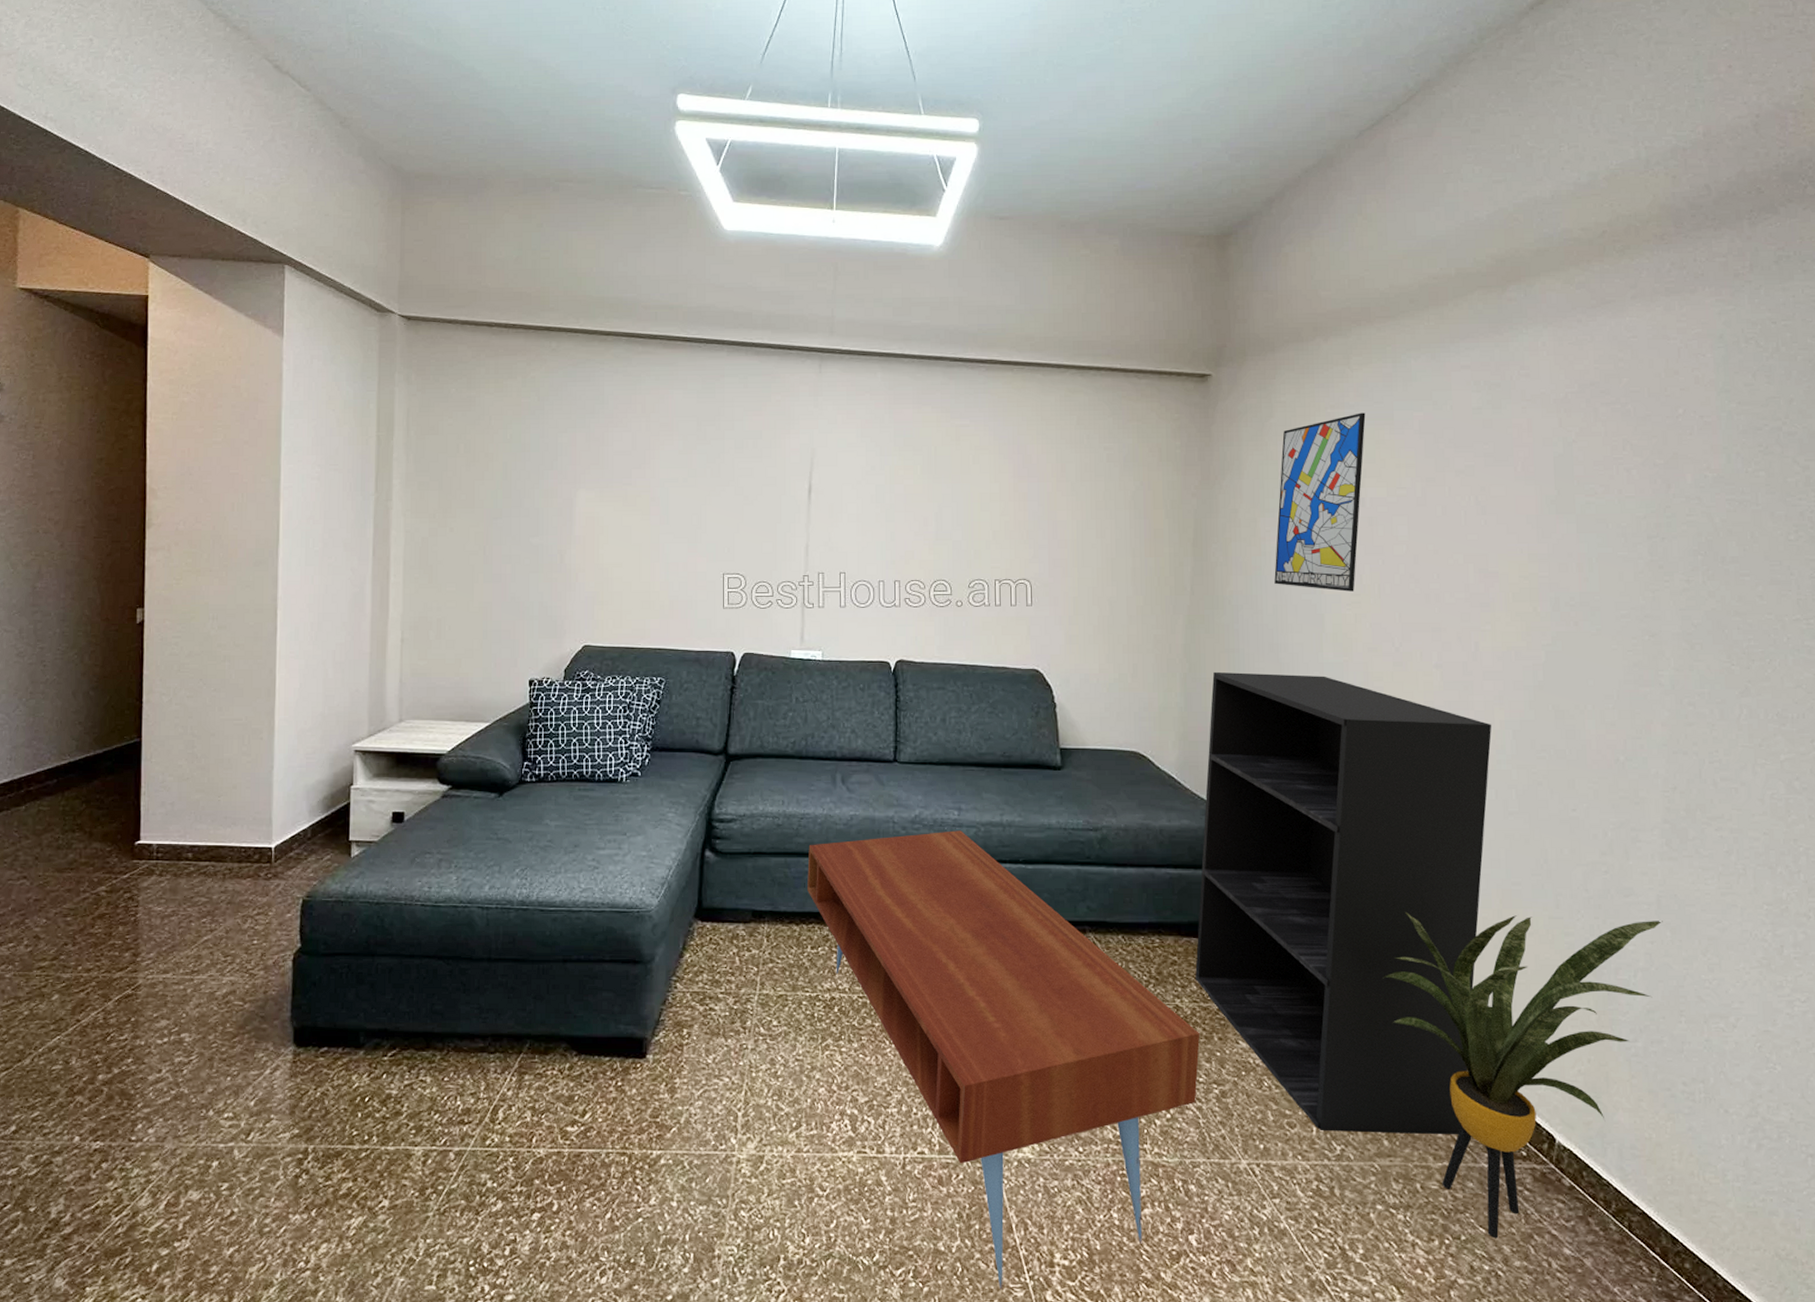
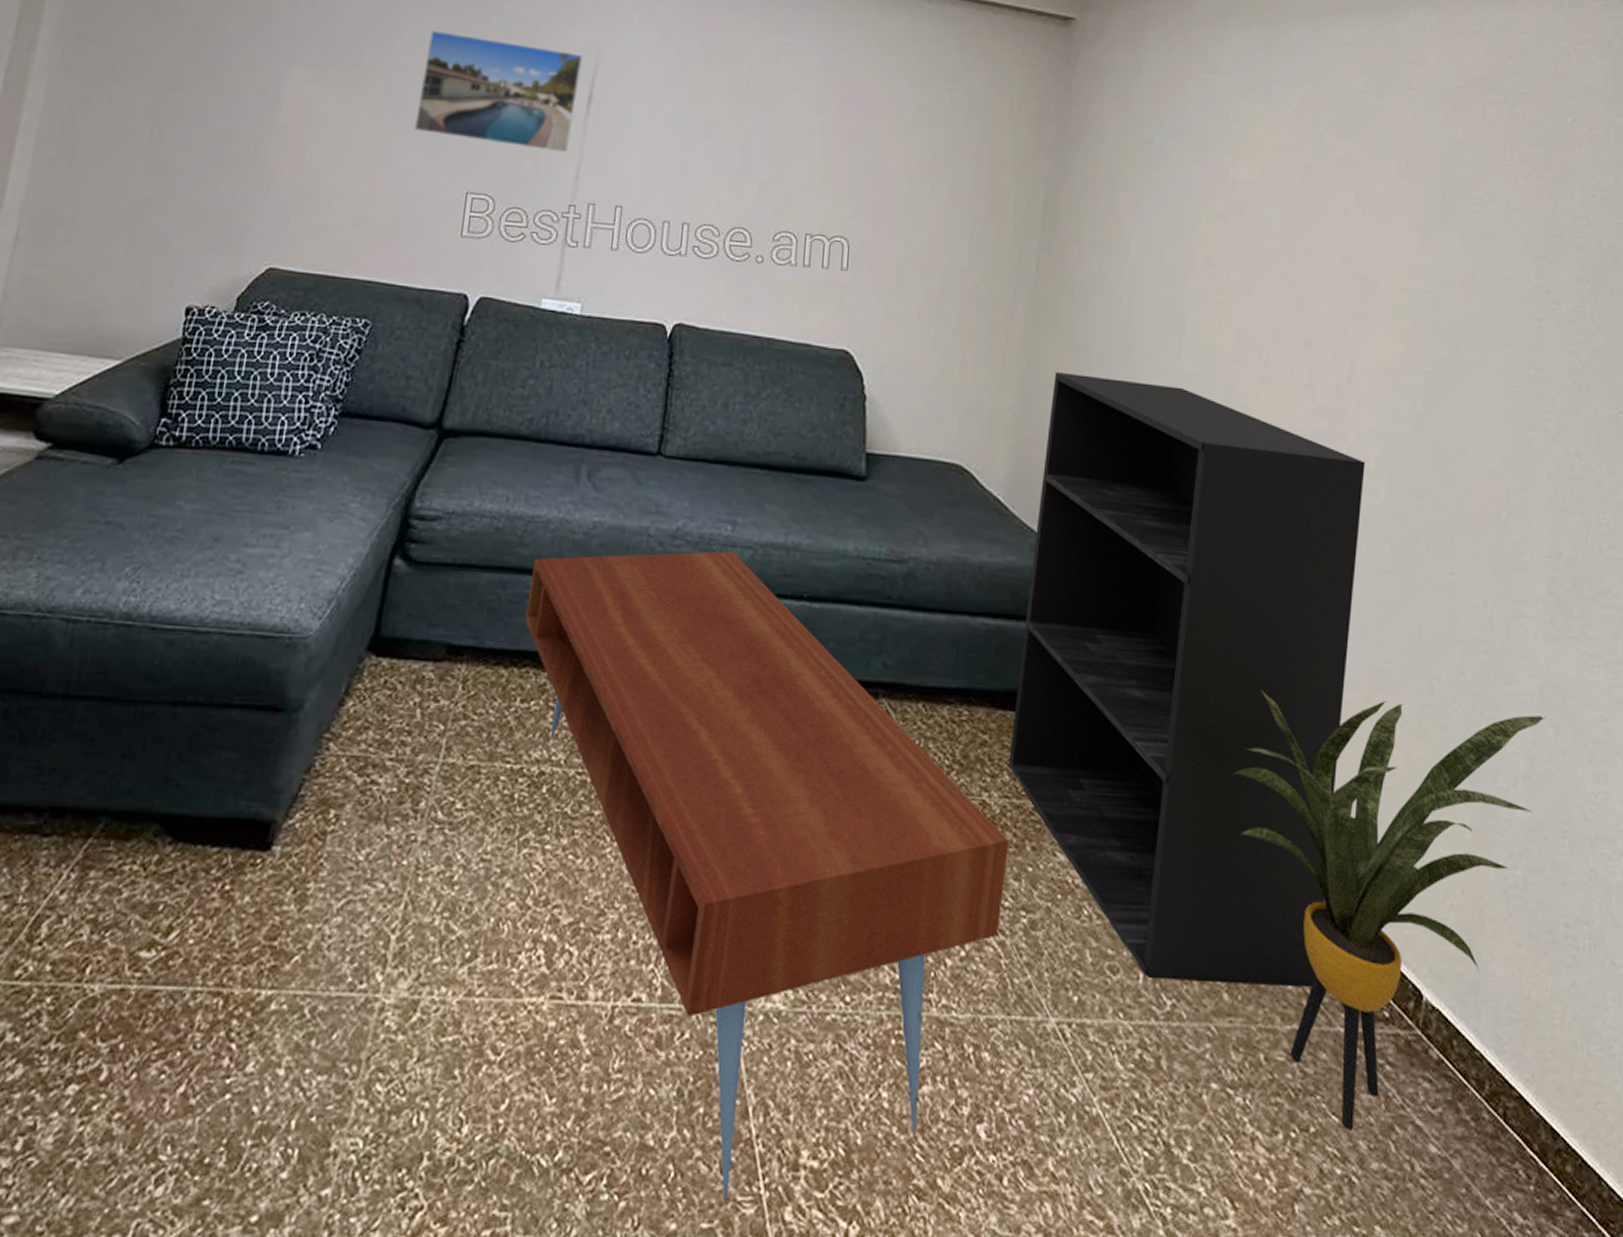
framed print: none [677,449,801,535] -> present [414,30,583,153]
wall art: present [1274,412,1366,592] -> none [1132,81,1242,289]

